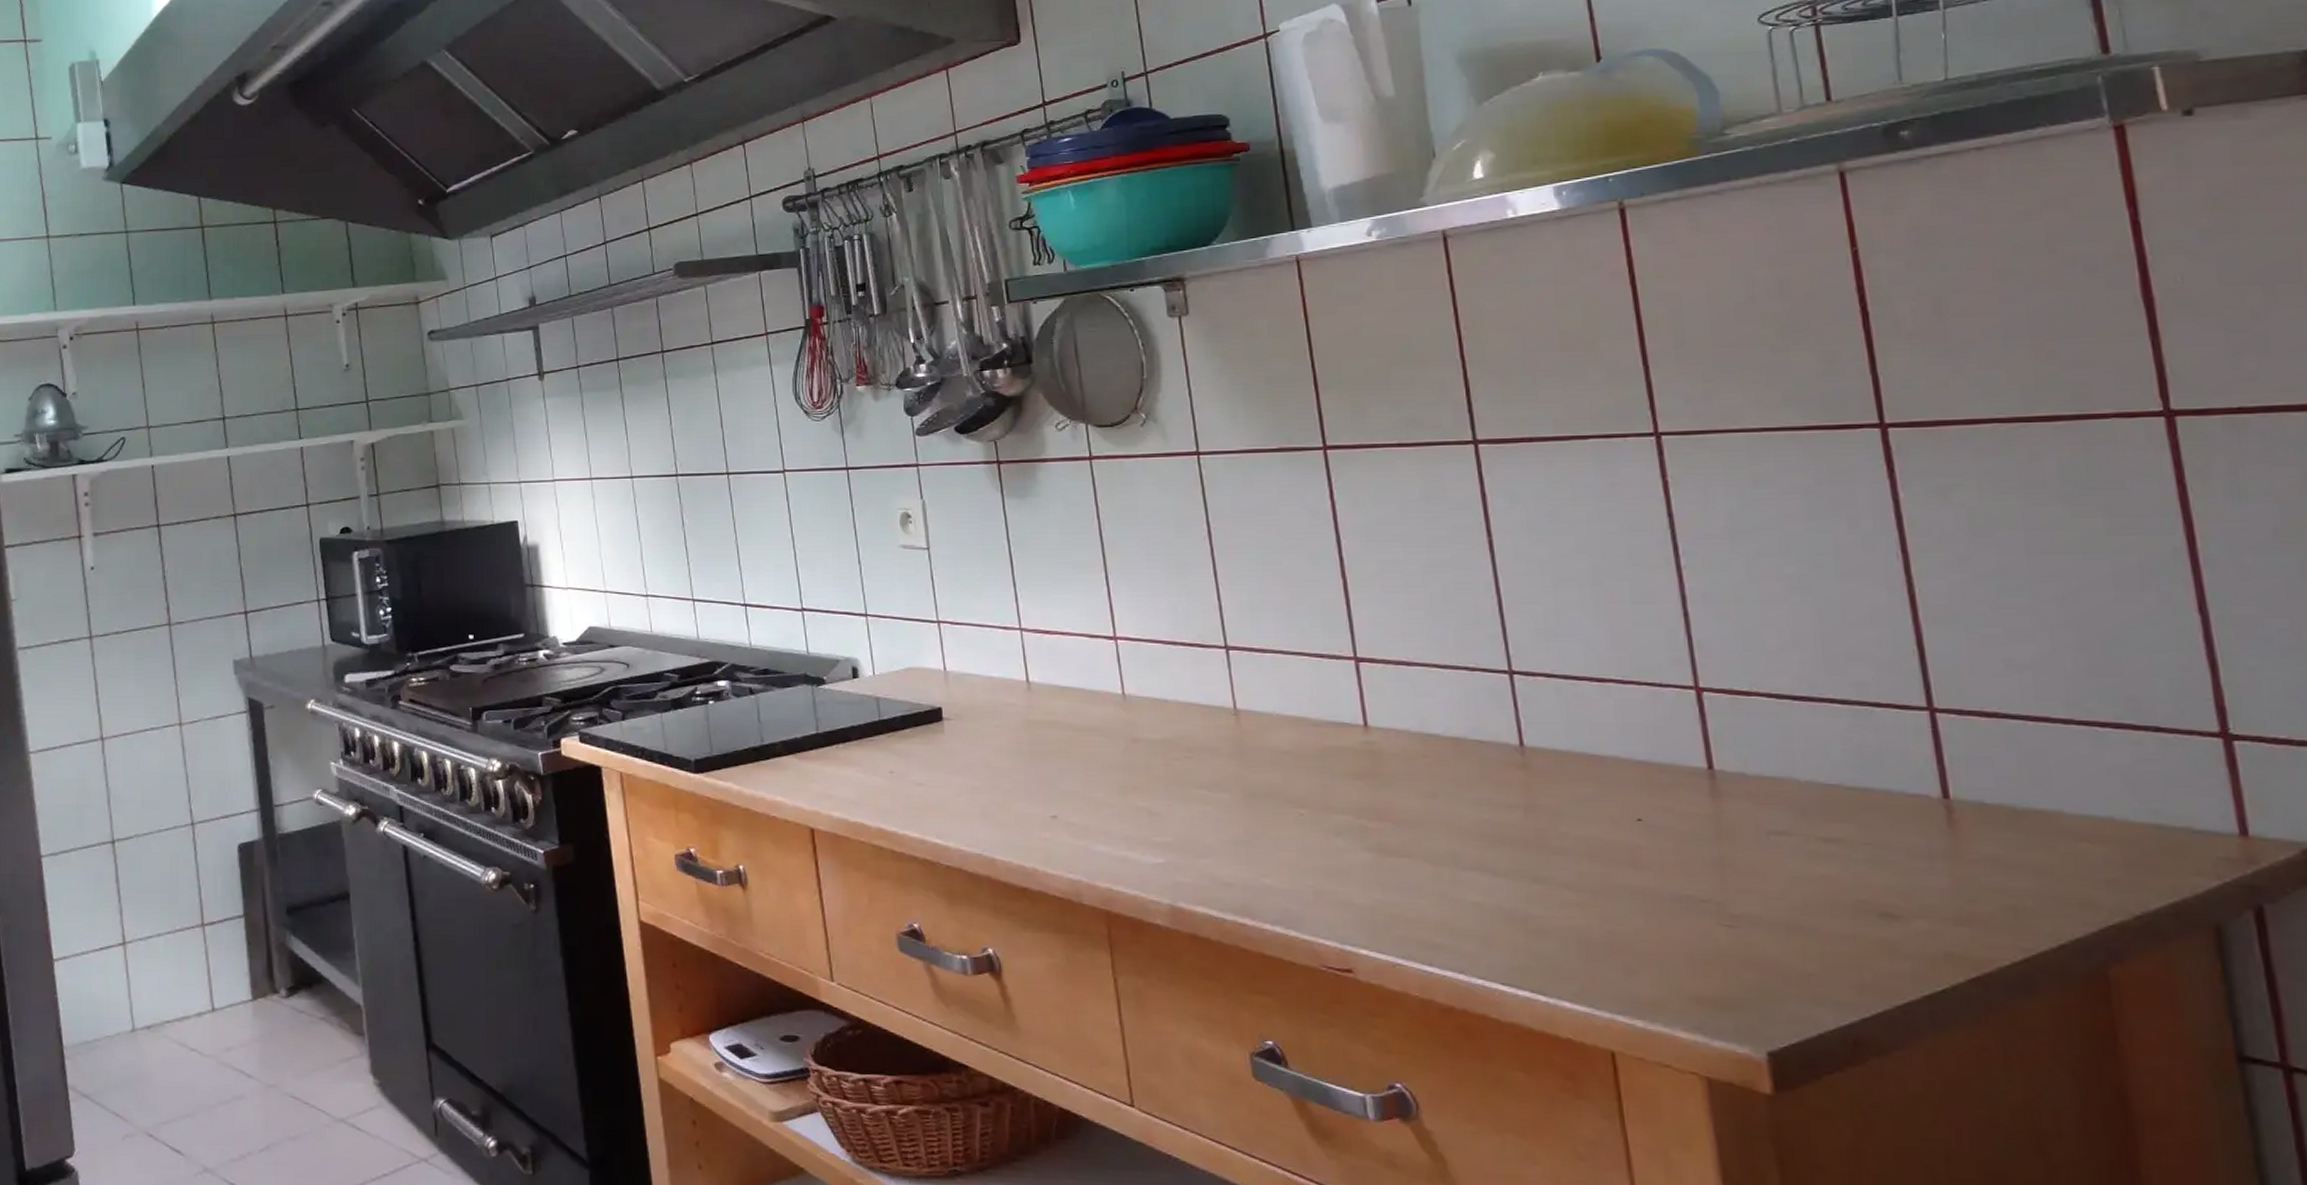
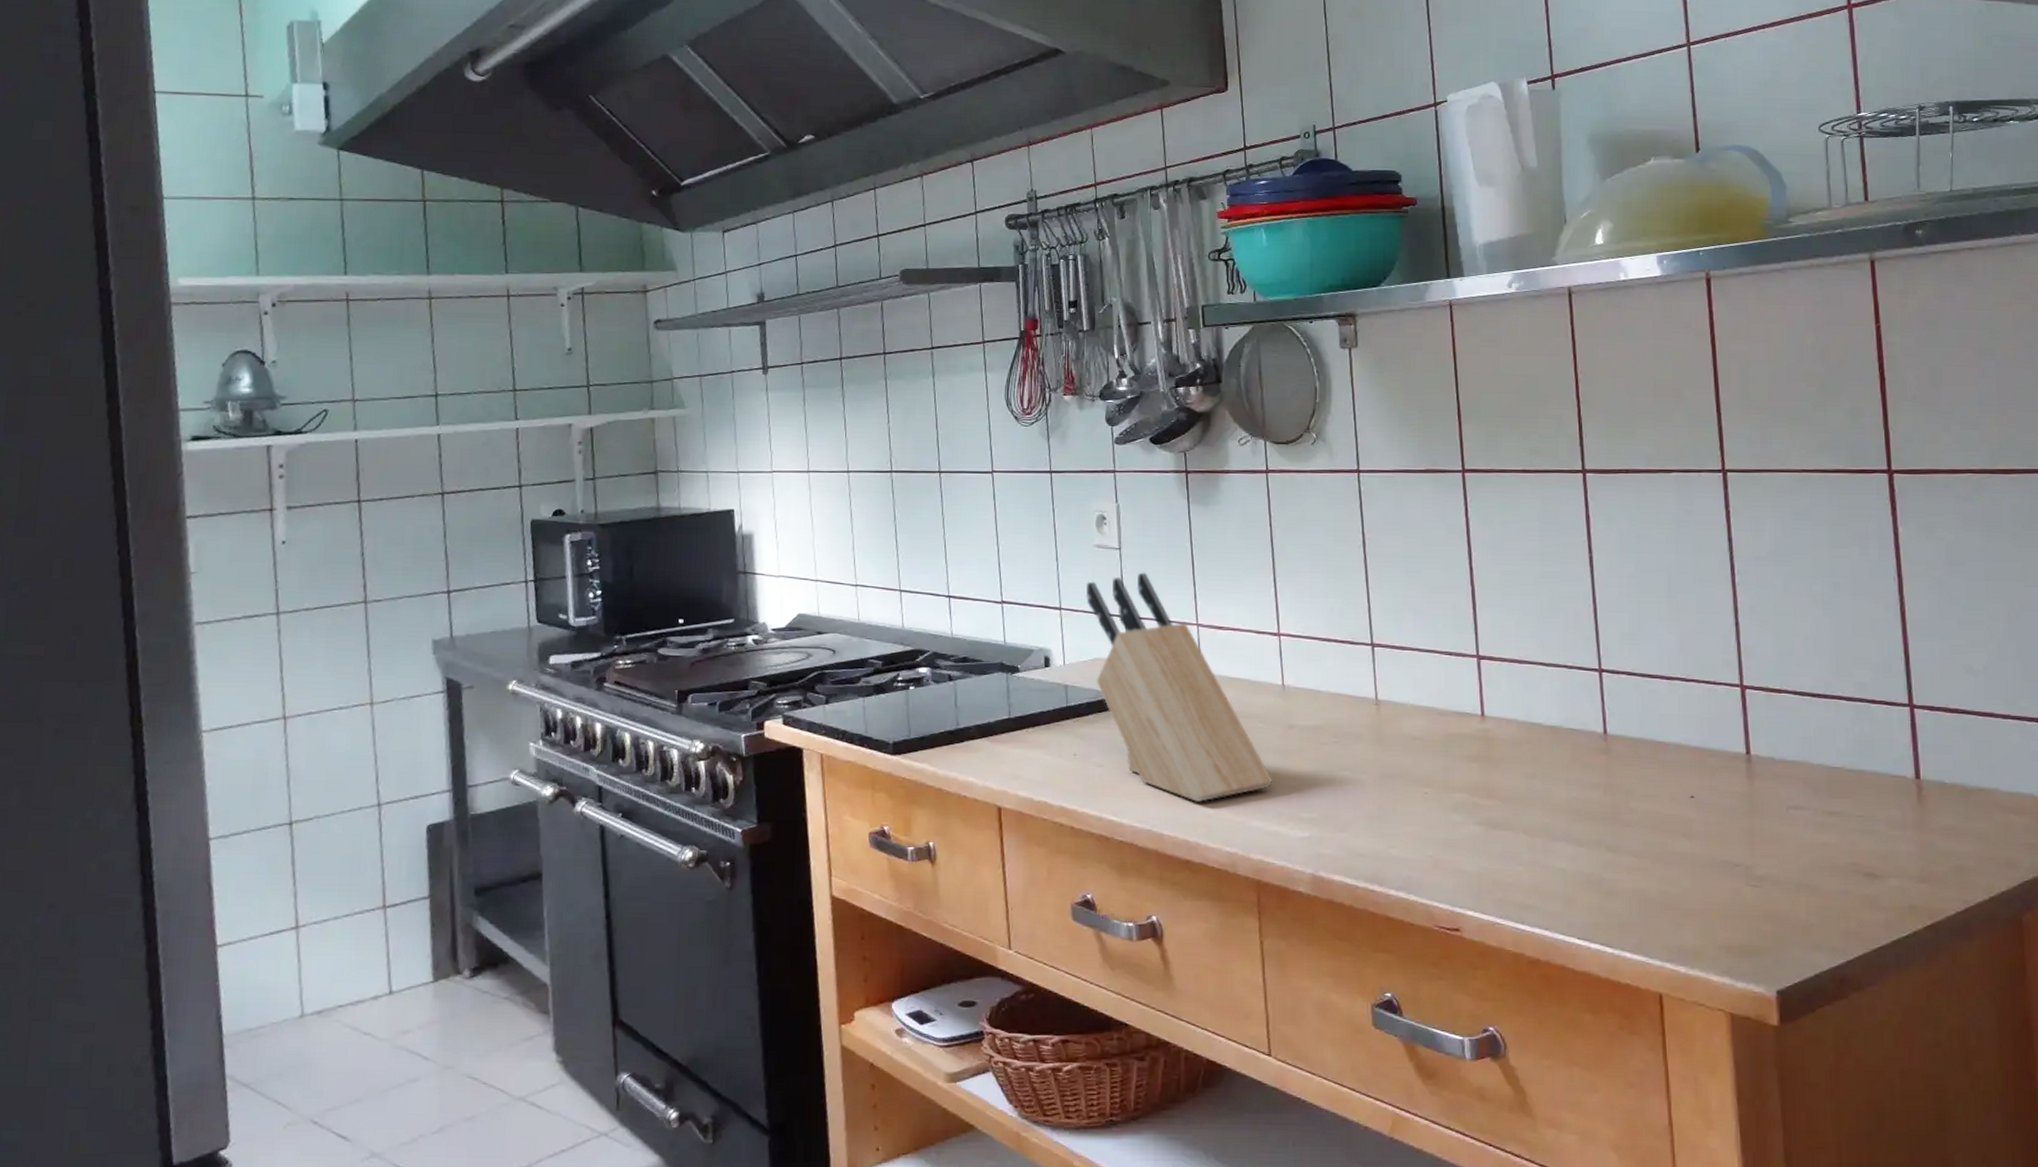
knife block: none [894,573,1118,824] -> present [1086,572,1273,802]

